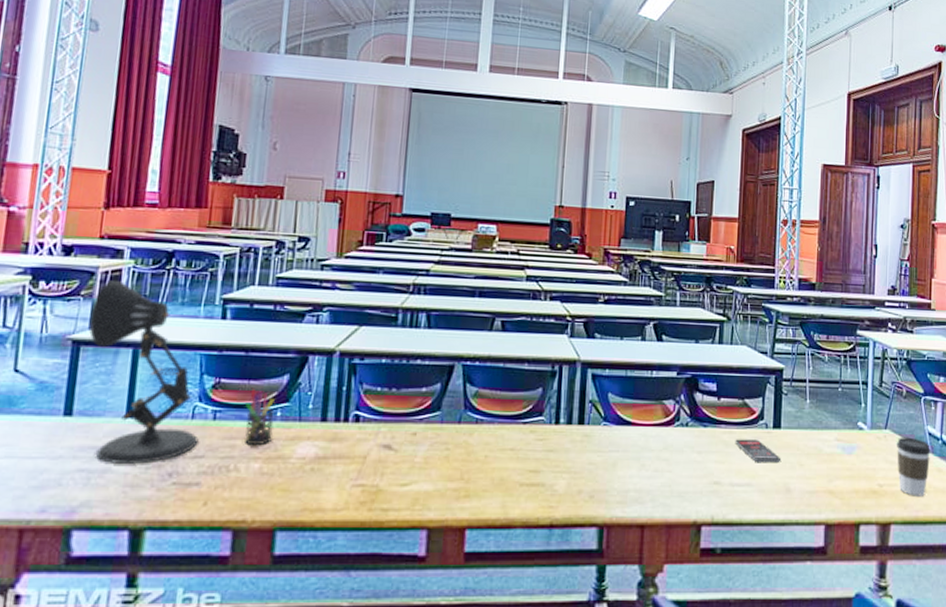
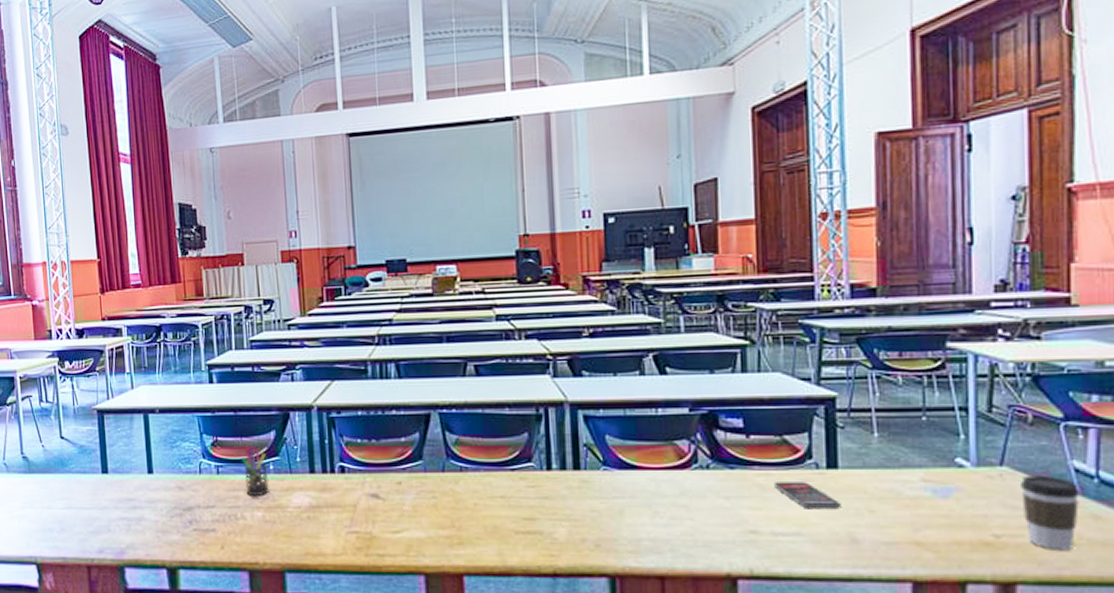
desk lamp: present [89,281,199,464] -> none [106,356,208,513]

